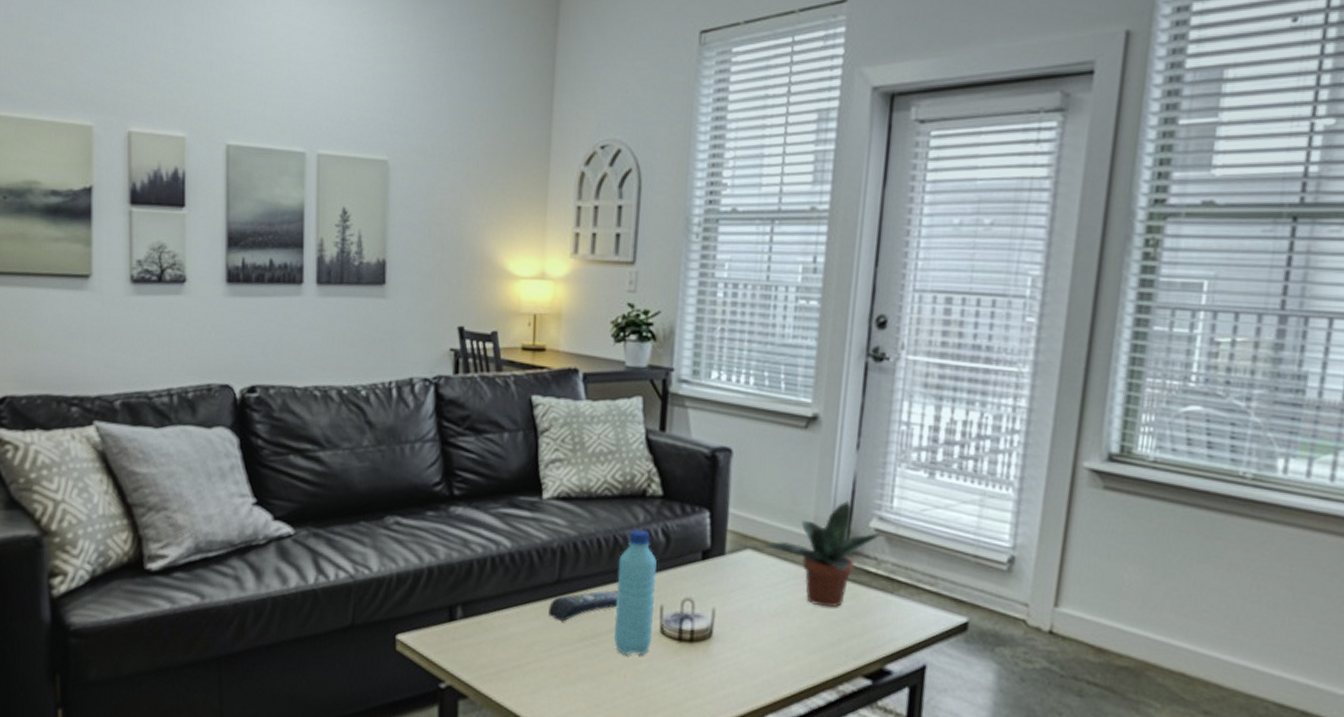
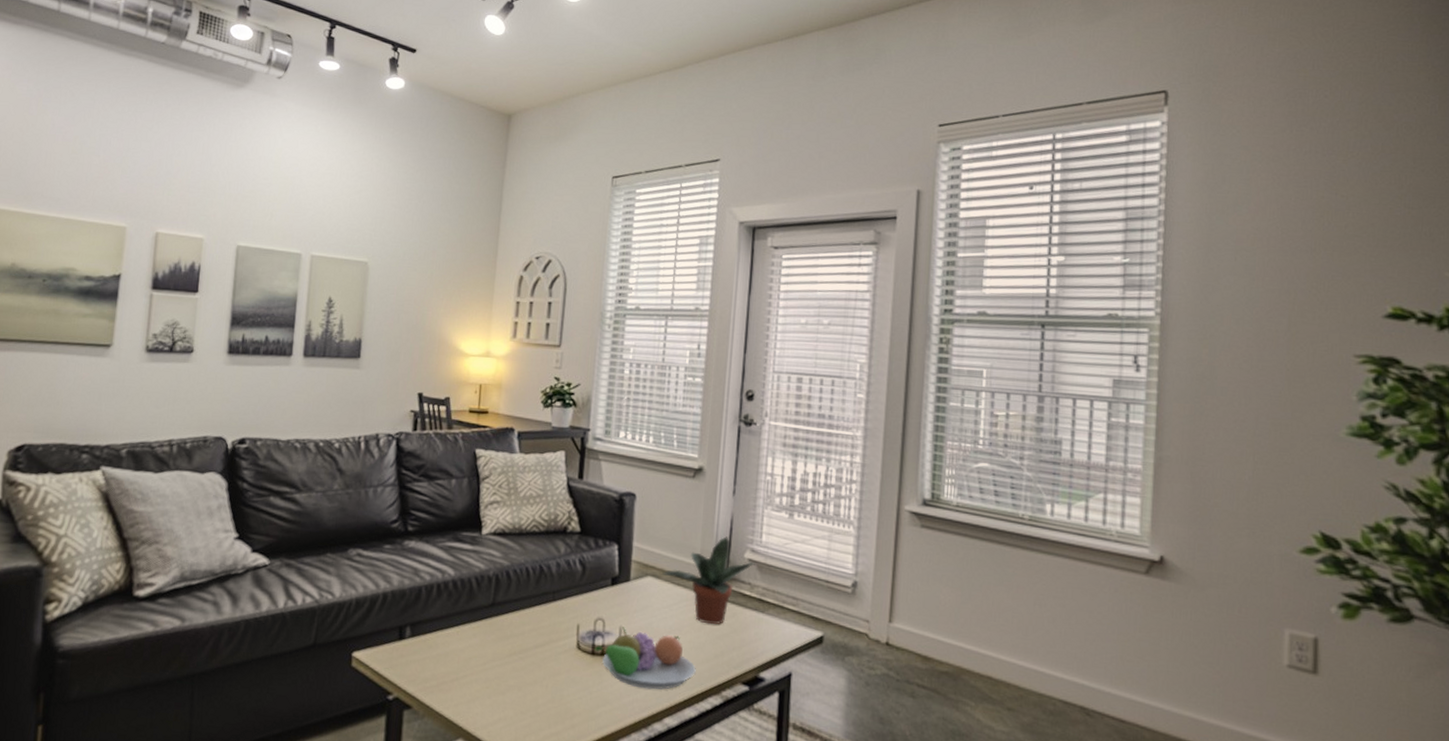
remote control: present [549,590,618,621] -> none [484,612,543,638]
water bottle: present [613,529,657,655] -> none [538,560,575,668]
fruit bowl: none [682,609,807,682] -> present [595,627,696,690]

